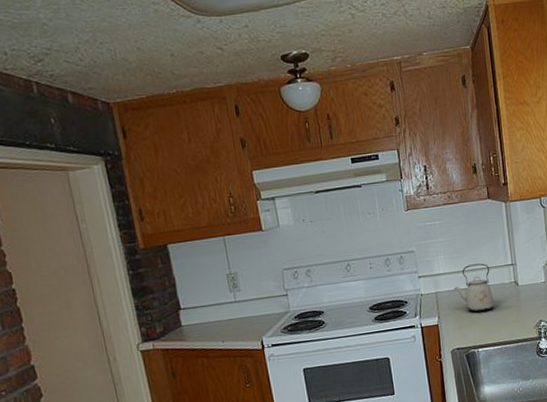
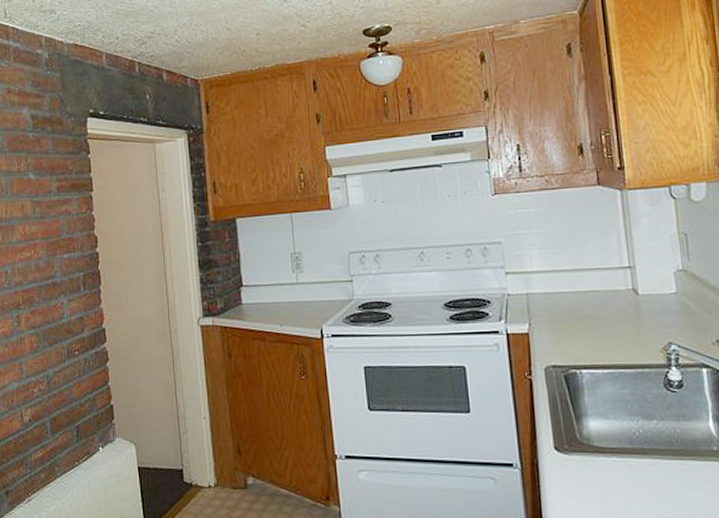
kettle: present [454,263,495,312] -> none [551,262,605,323]

